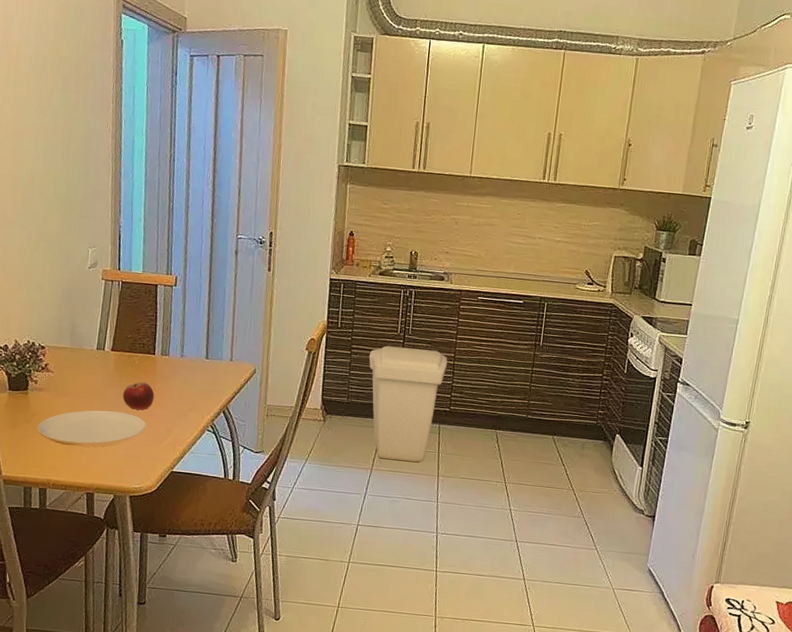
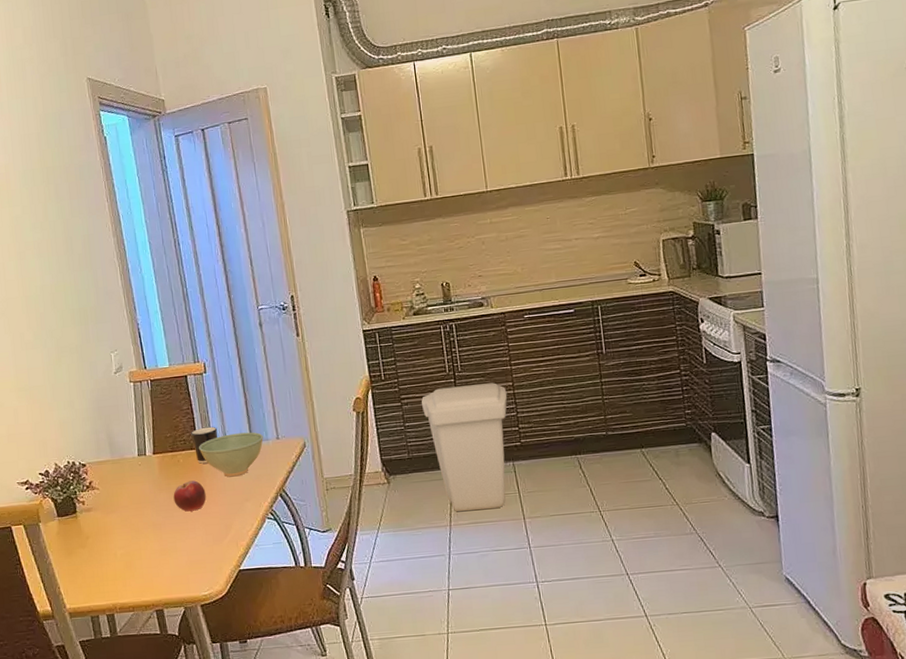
plate: present [37,410,146,447] -> none [93,517,204,564]
mug: none [150,335,177,369] -> present [191,426,218,464]
bowl: none [155,347,218,387] -> present [198,432,263,477]

